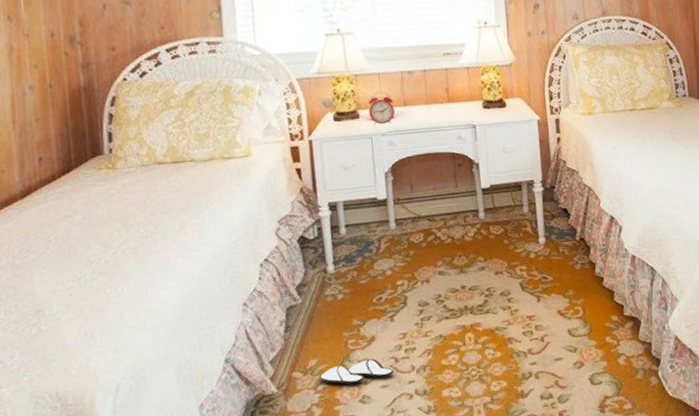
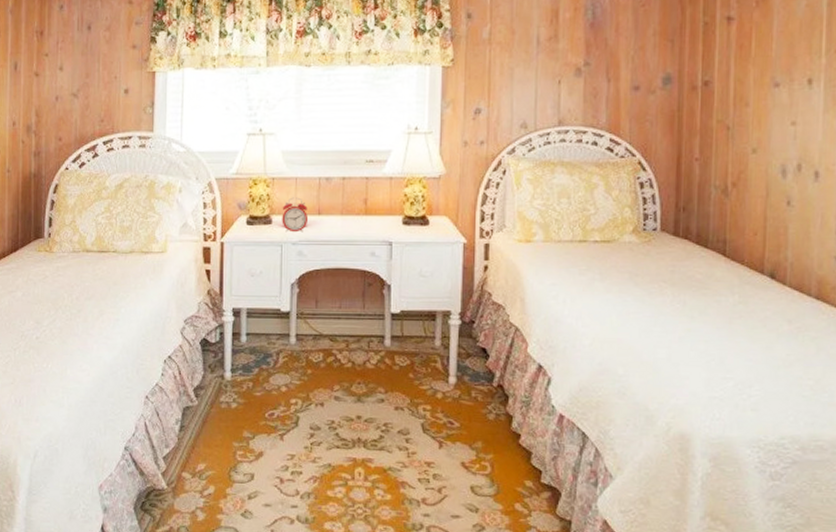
slippers: present [319,358,394,385] -> none [206,474,278,497]

